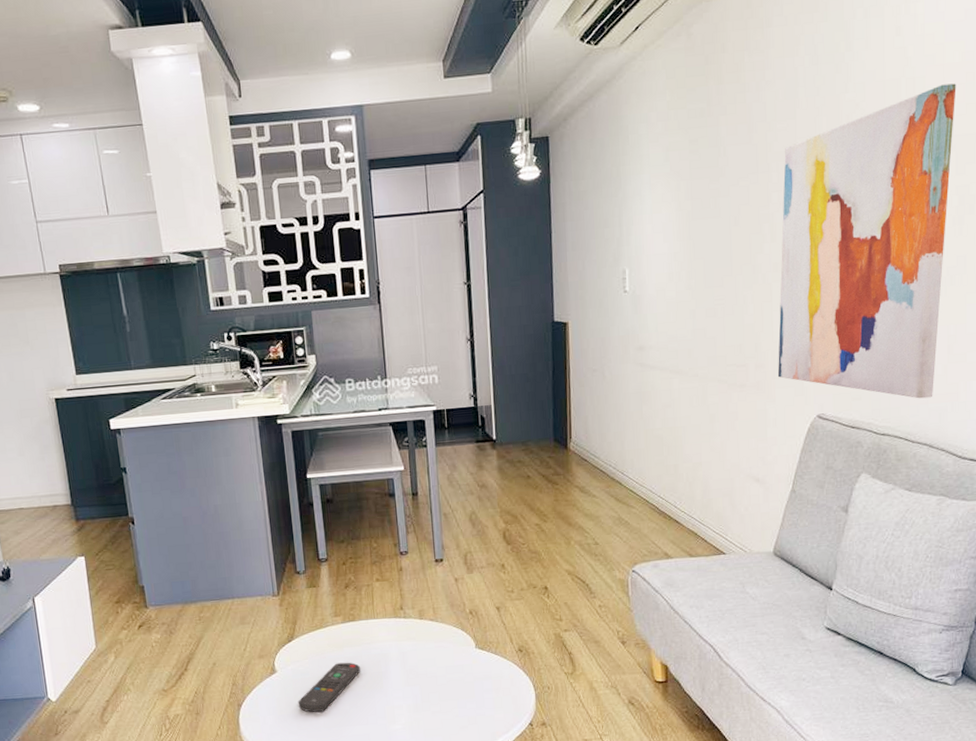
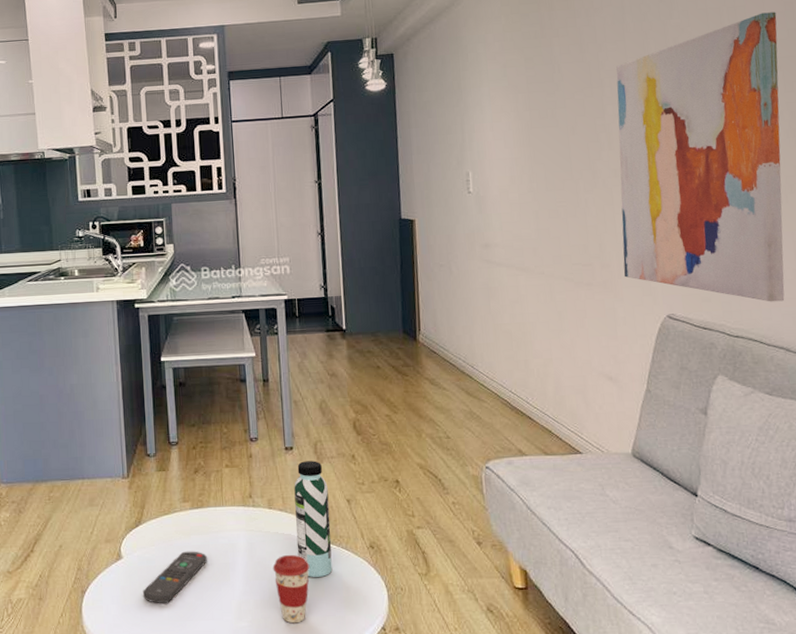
coffee cup: none [424,661,461,724] -> present [272,554,310,624]
water bottle: none [444,571,482,681] -> present [294,461,333,577]

